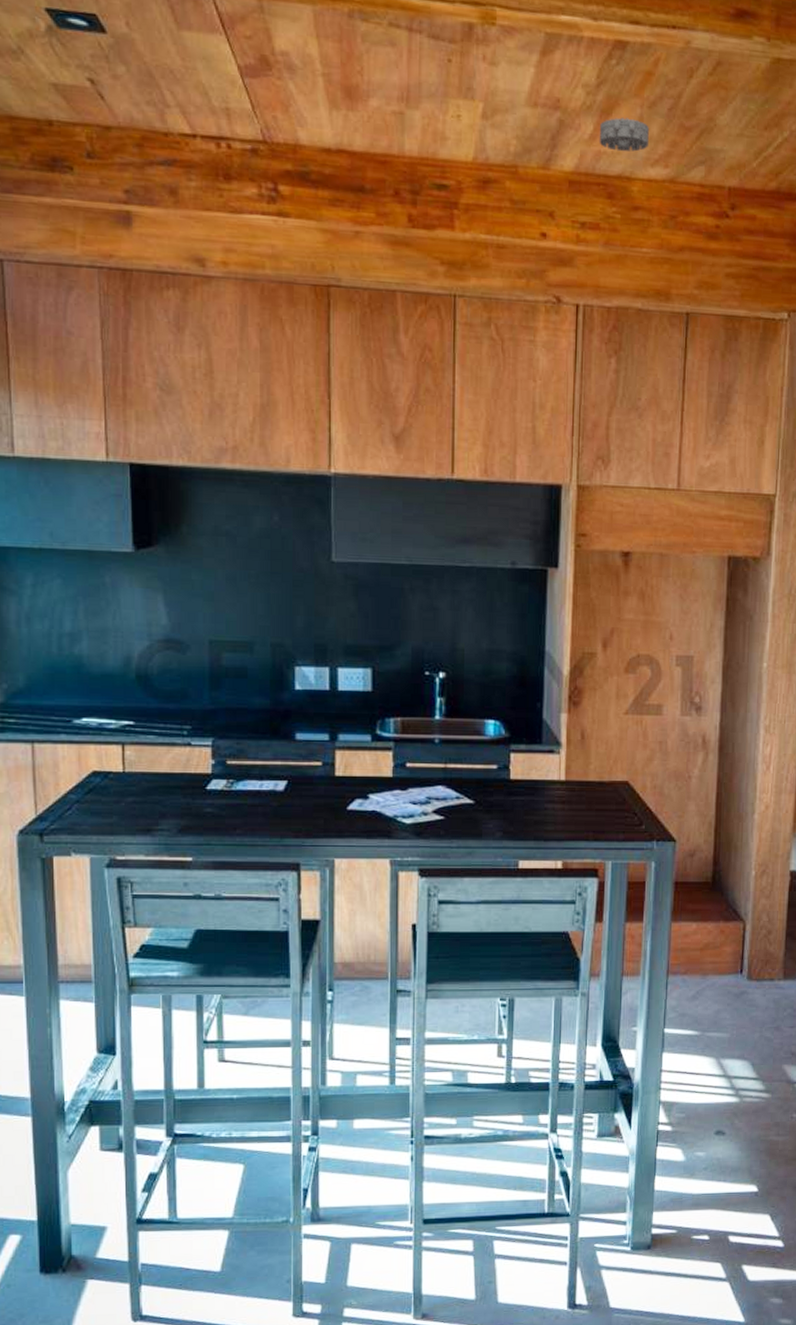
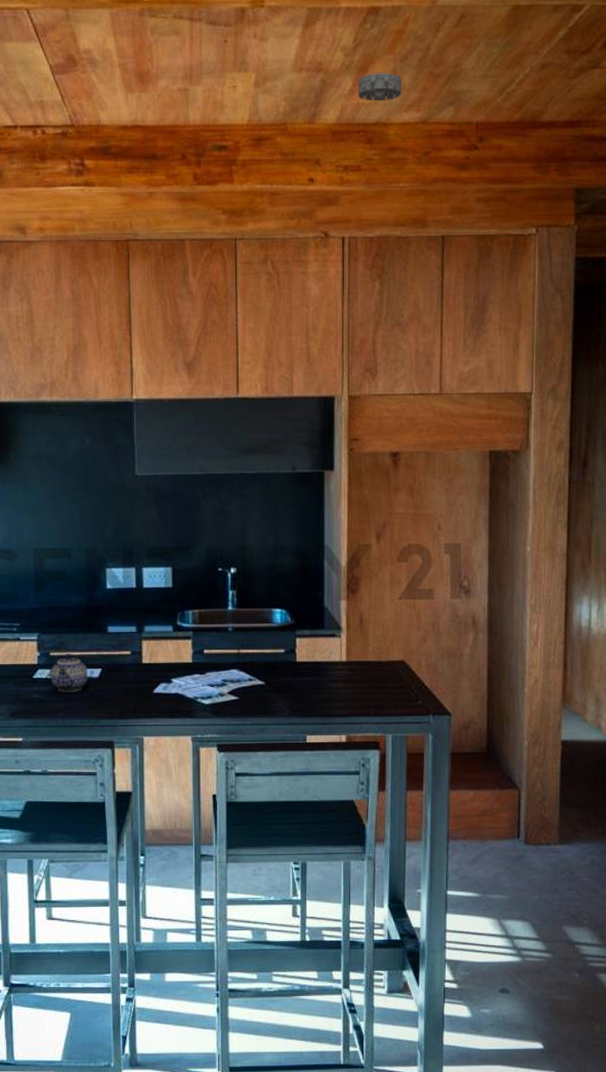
teapot: none [227,761,271,807] -> present [50,653,88,692]

